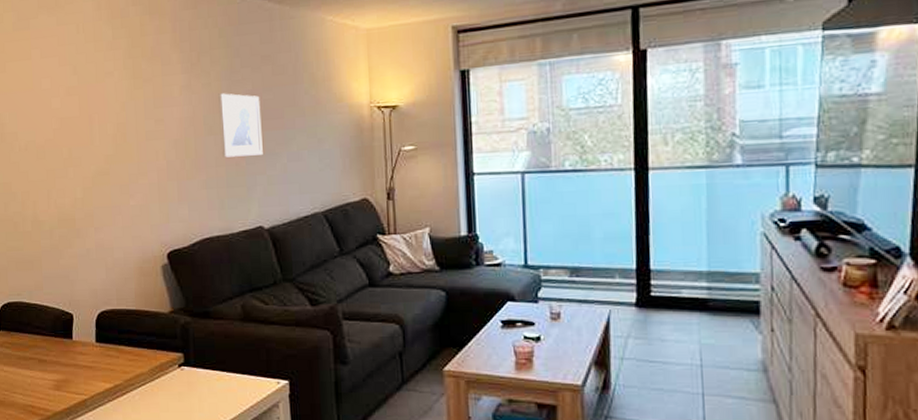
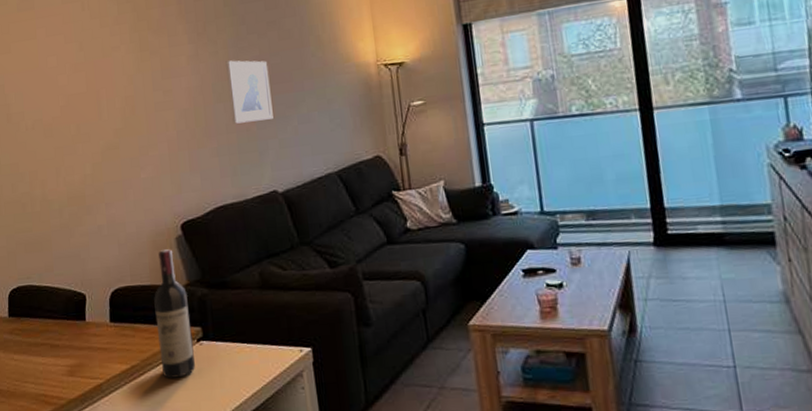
wine bottle: none [138,276,177,399] -> present [154,249,196,378]

